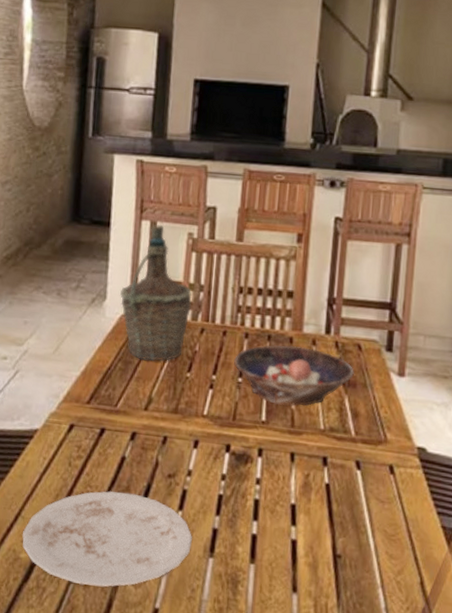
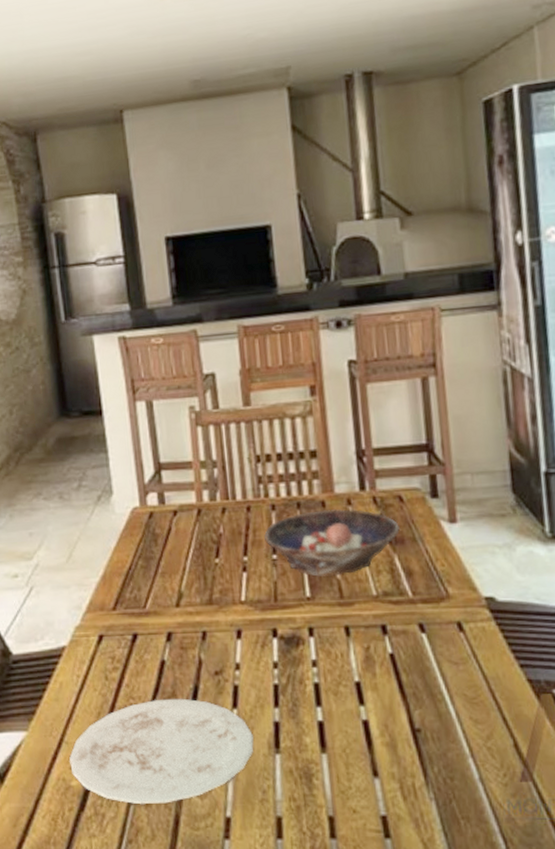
bottle: present [120,224,192,362] -> none [127,402,207,554]

